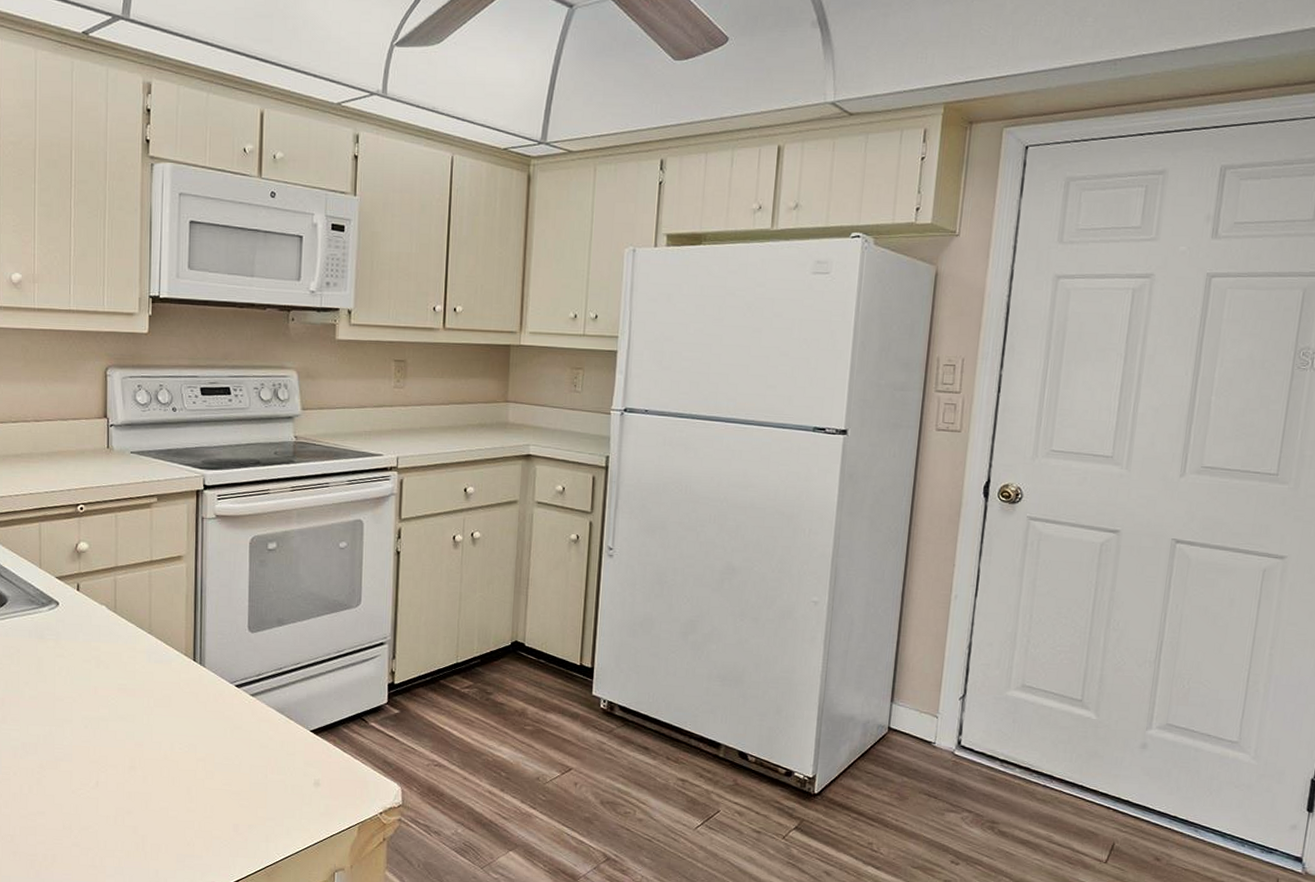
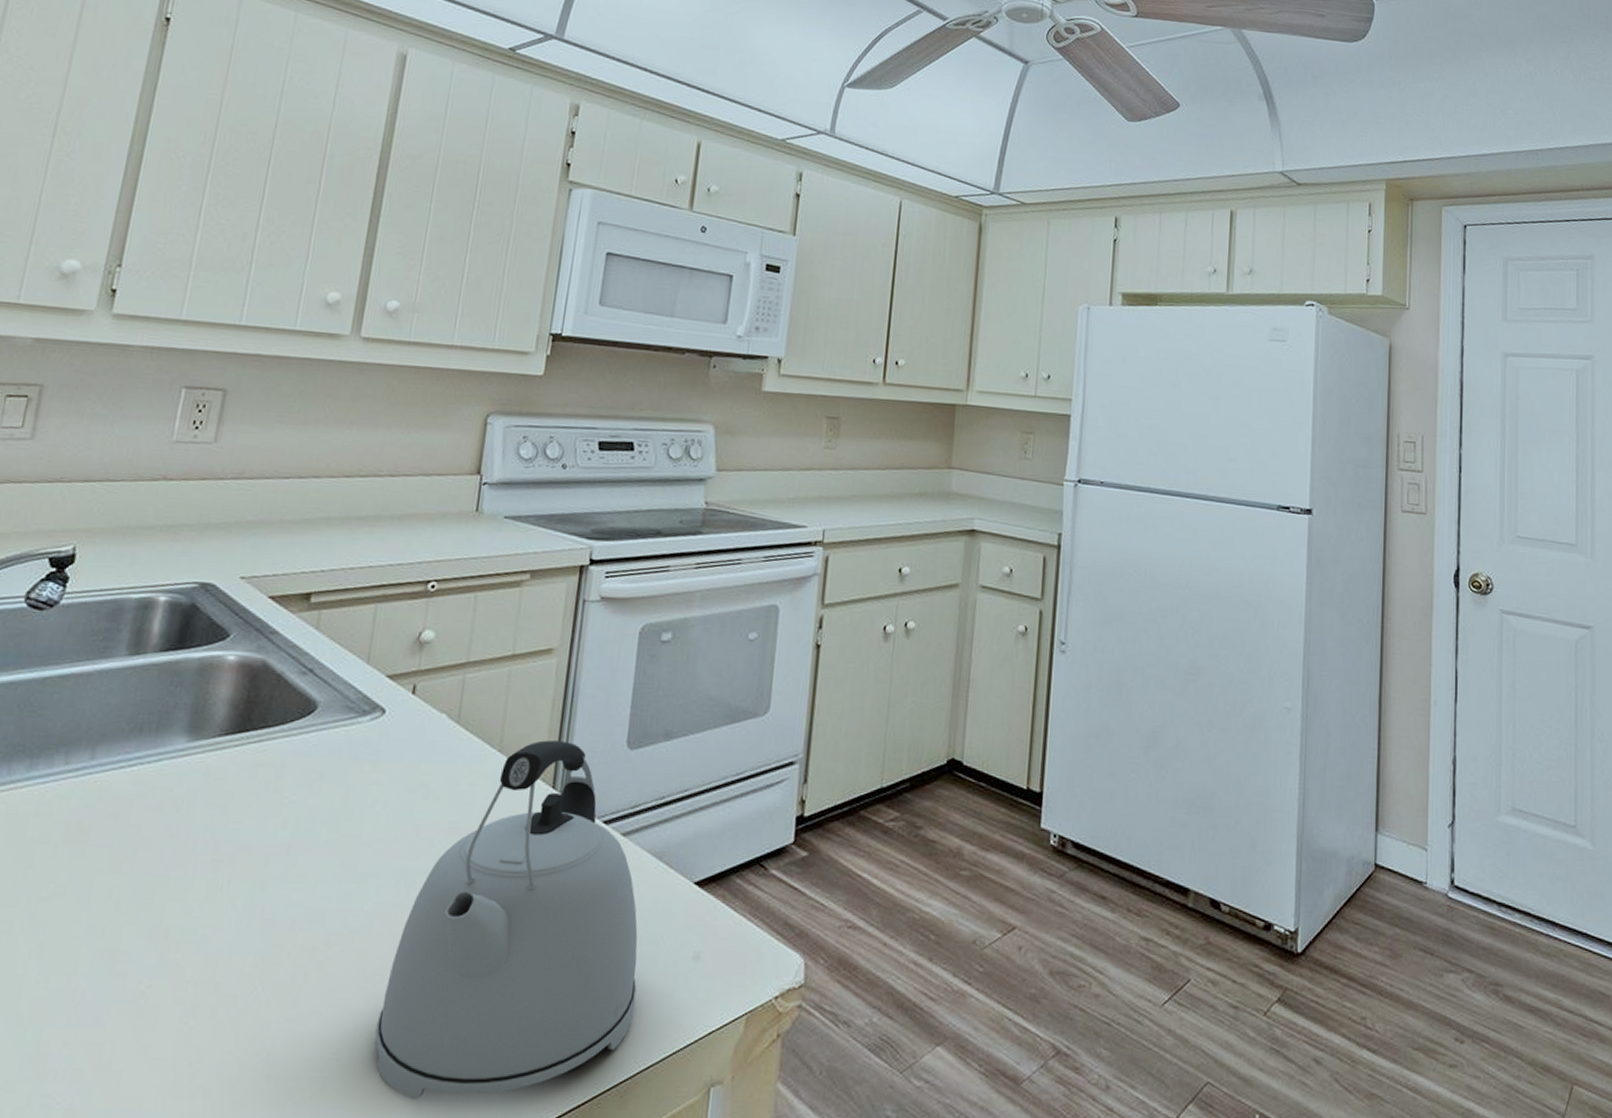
kettle: none [85,625,273,872] -> present [374,740,638,1100]

